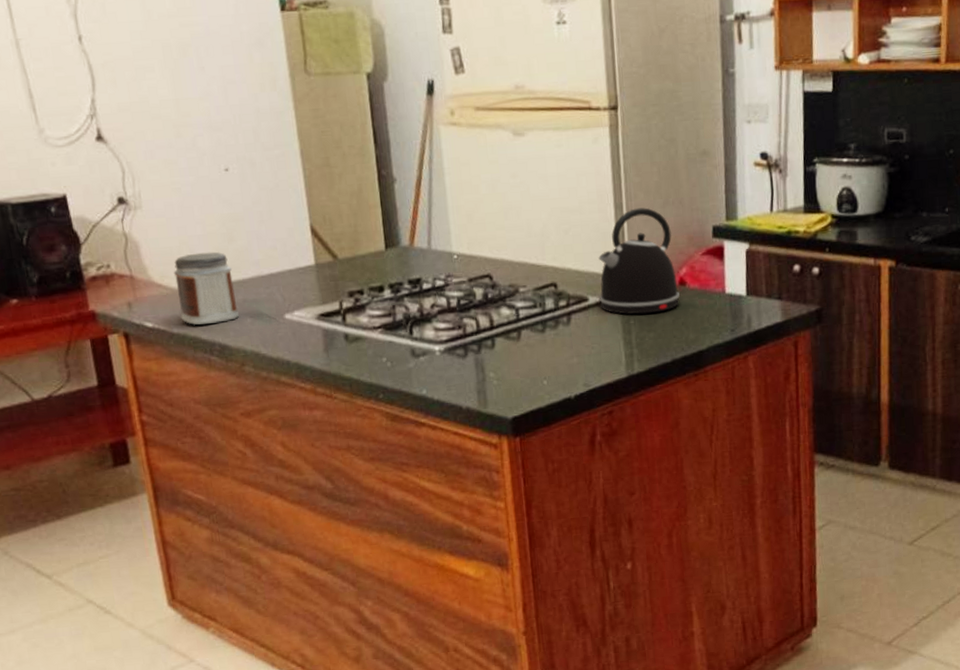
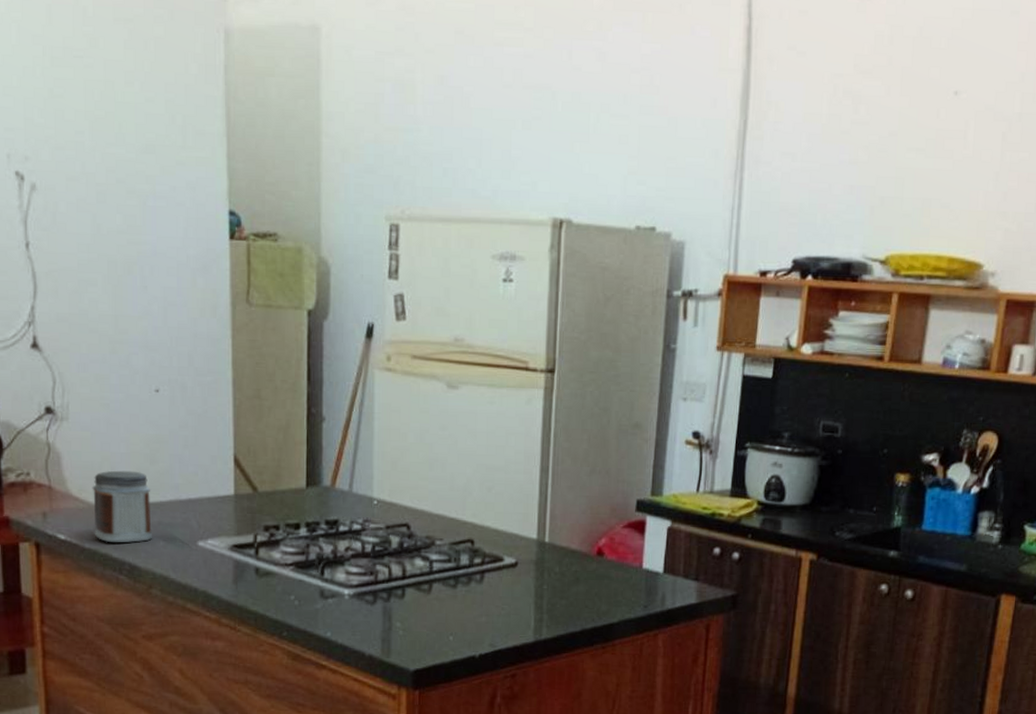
kettle: present [598,207,680,314] -> none [514,473,596,581]

